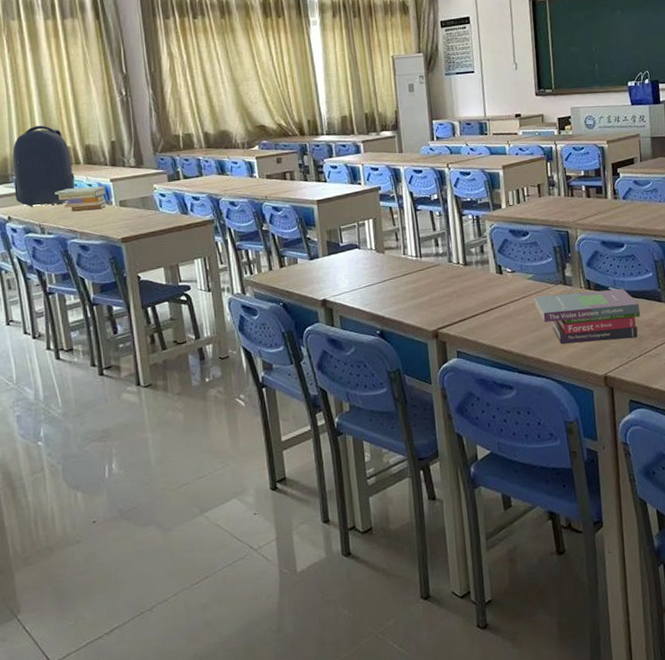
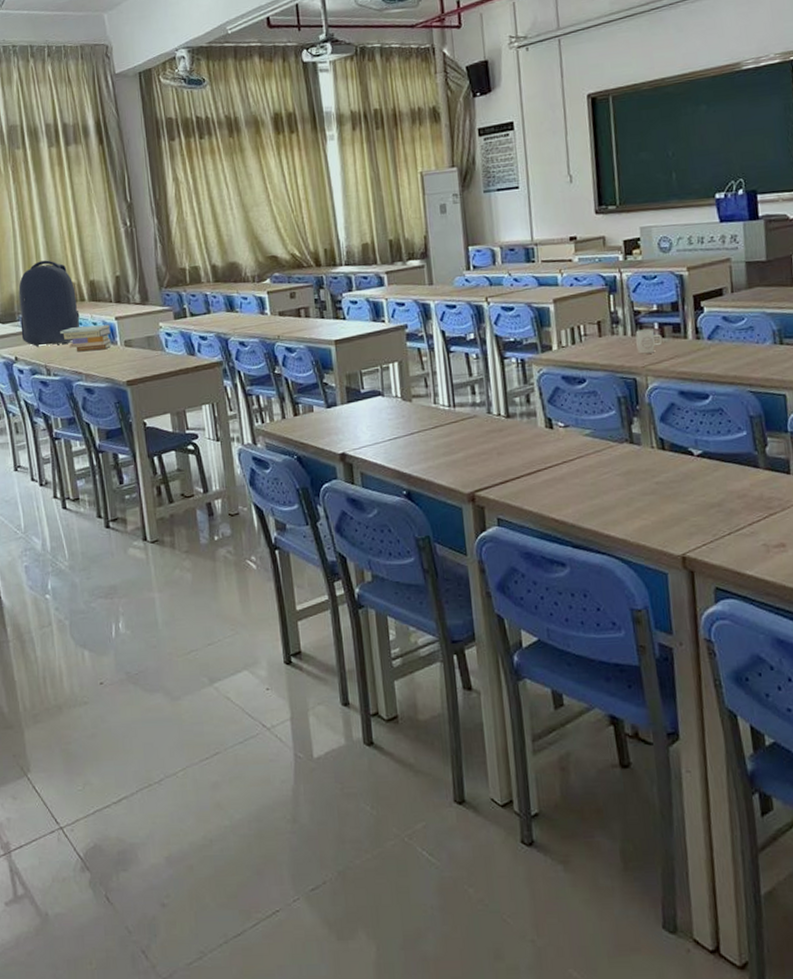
books: present [534,289,640,345] -> none [592,450,730,516]
mug: none [567,191,589,211] -> present [635,329,663,354]

